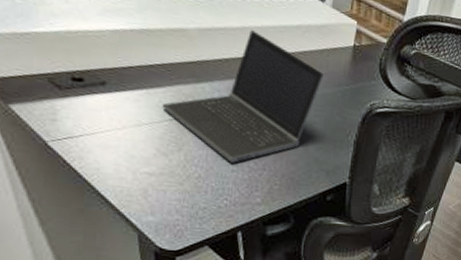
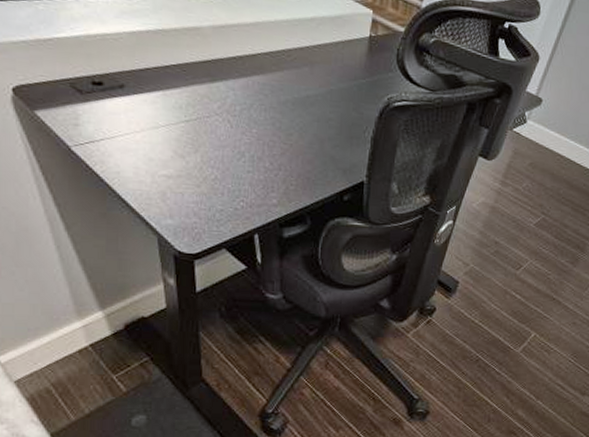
laptop computer: present [162,29,325,163] -> none [178,24,340,164]

